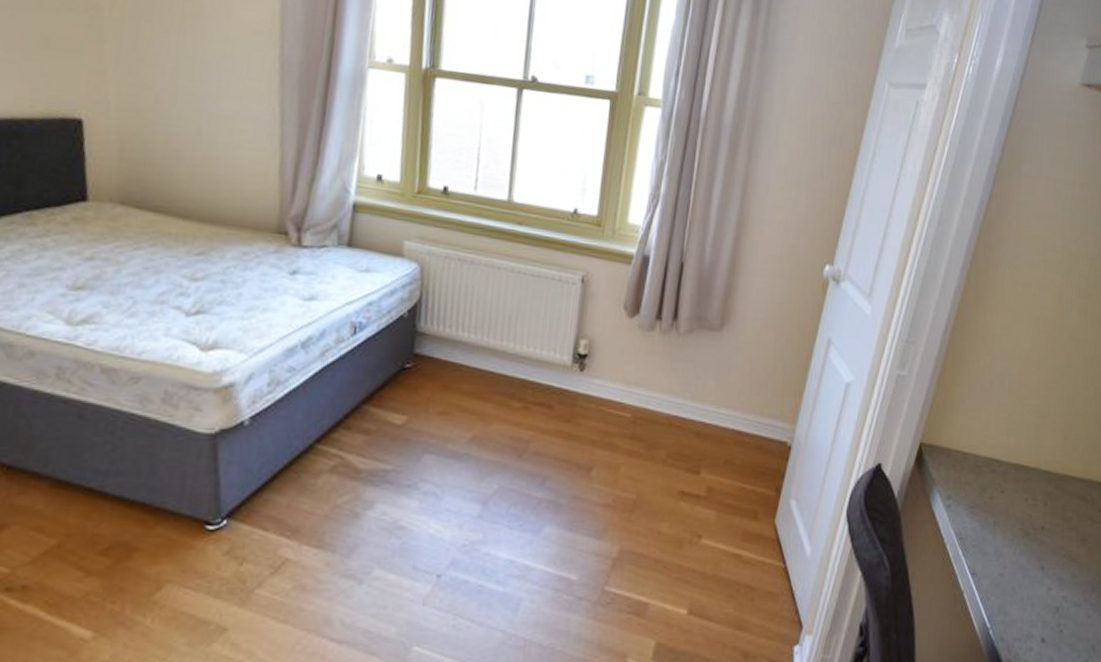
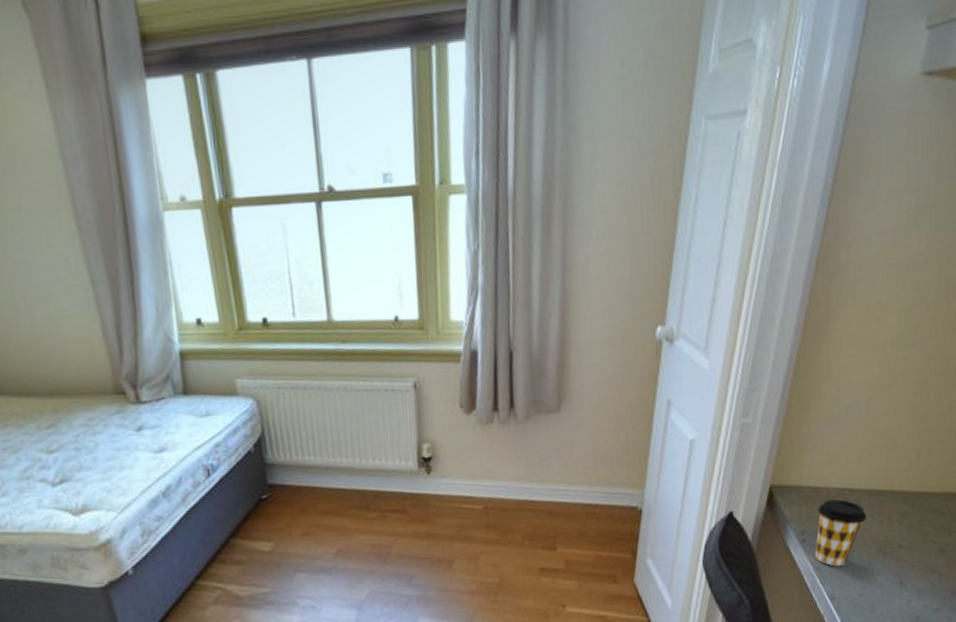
coffee cup: none [958,467,1012,540] -> present [814,499,866,566]

